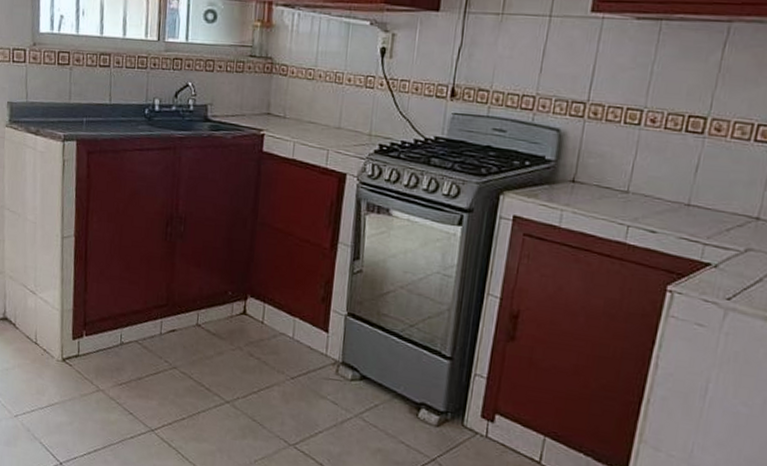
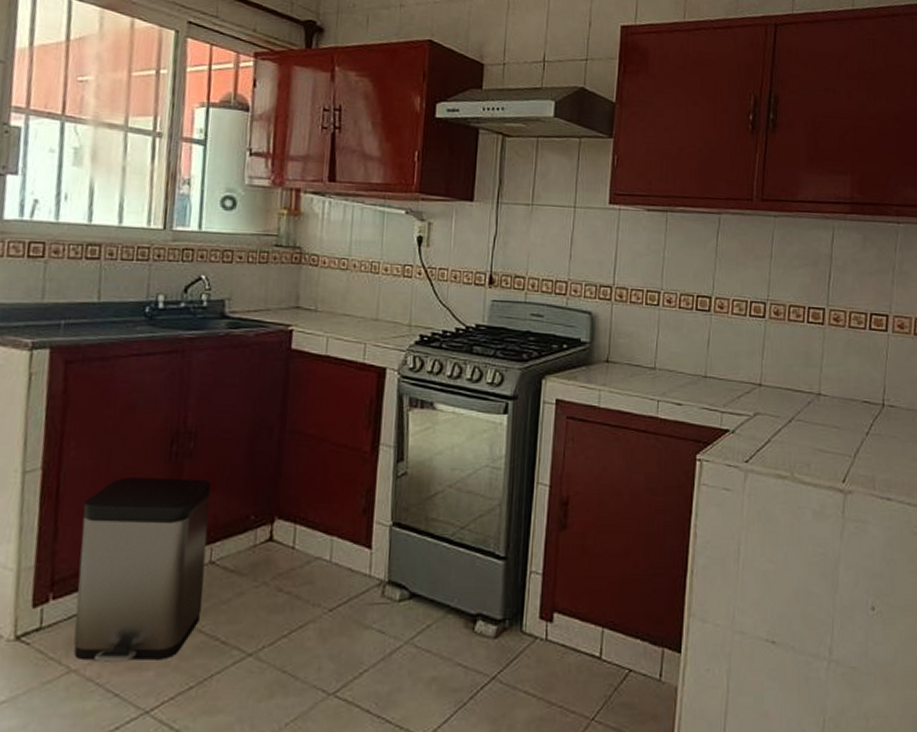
pedal bin: none [101,249,197,394] -> present [73,477,211,662]

